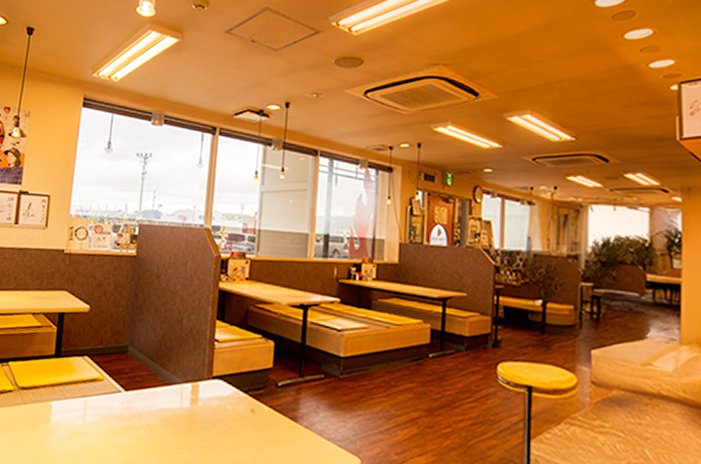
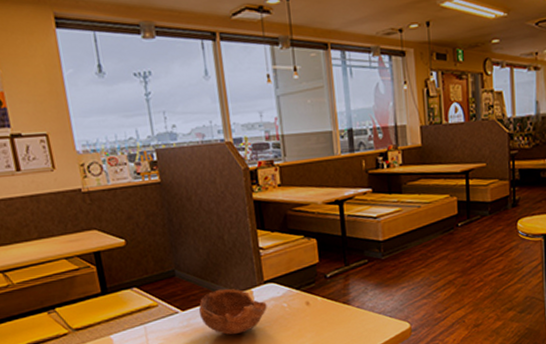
bowl: none [141,375,211,430] -> present [198,288,267,335]

